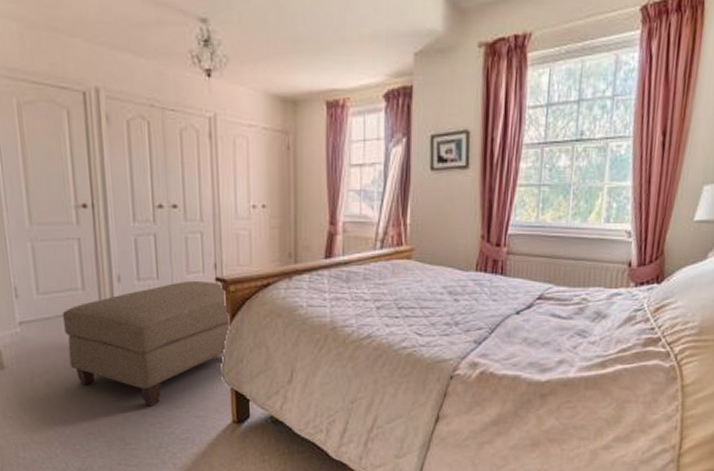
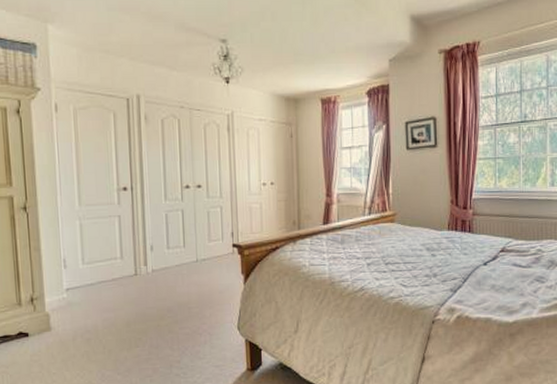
ottoman: present [62,280,229,406] -> none [102,247,243,359]

